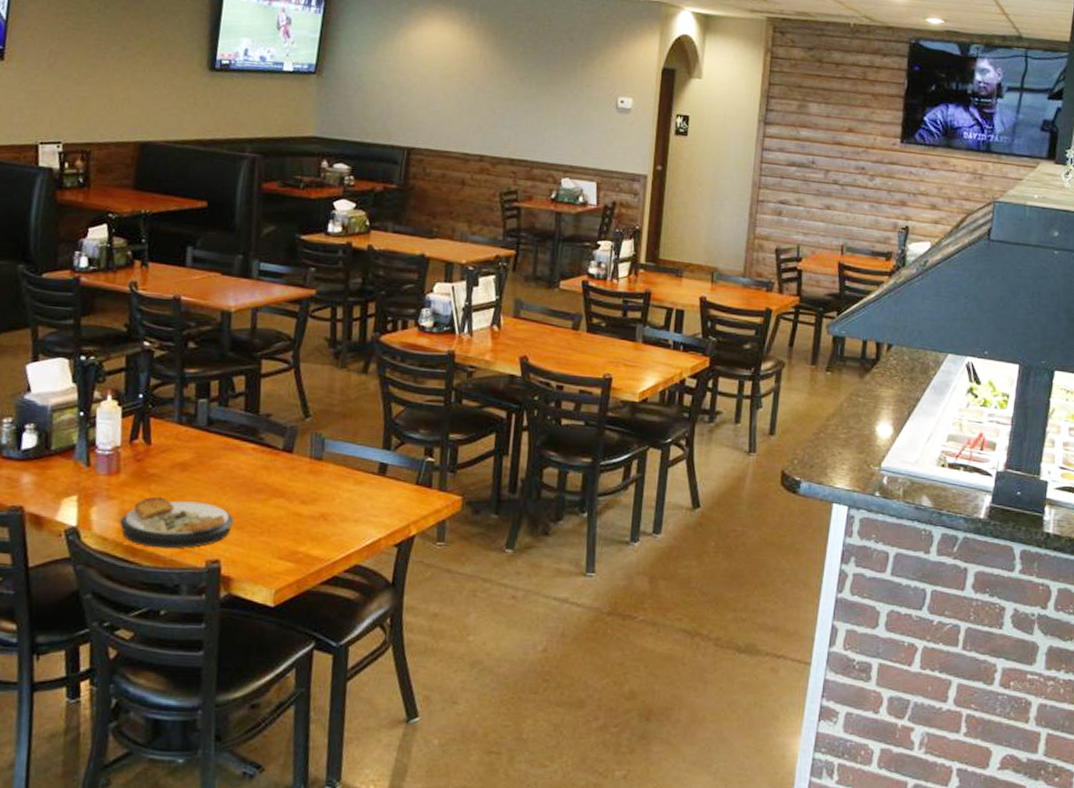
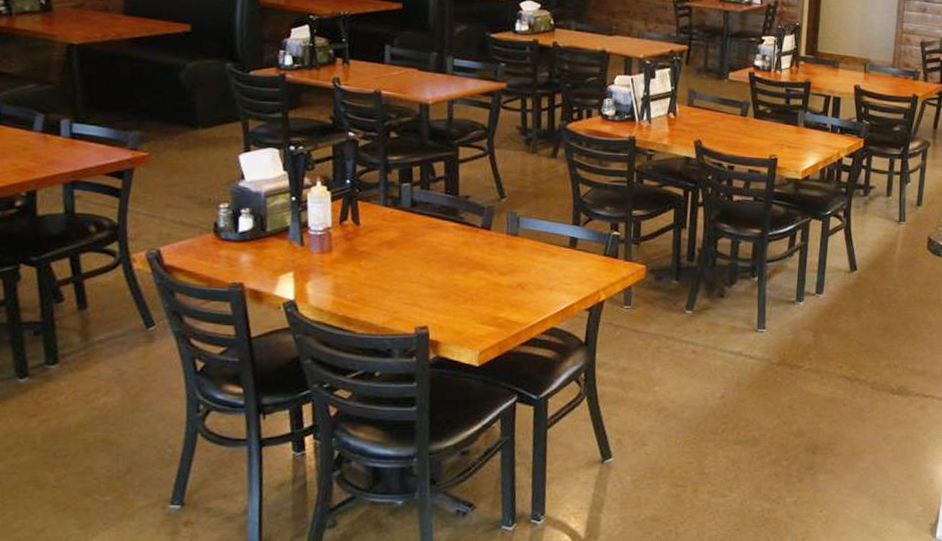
plate: present [120,496,234,549] -> none [334,271,440,318]

